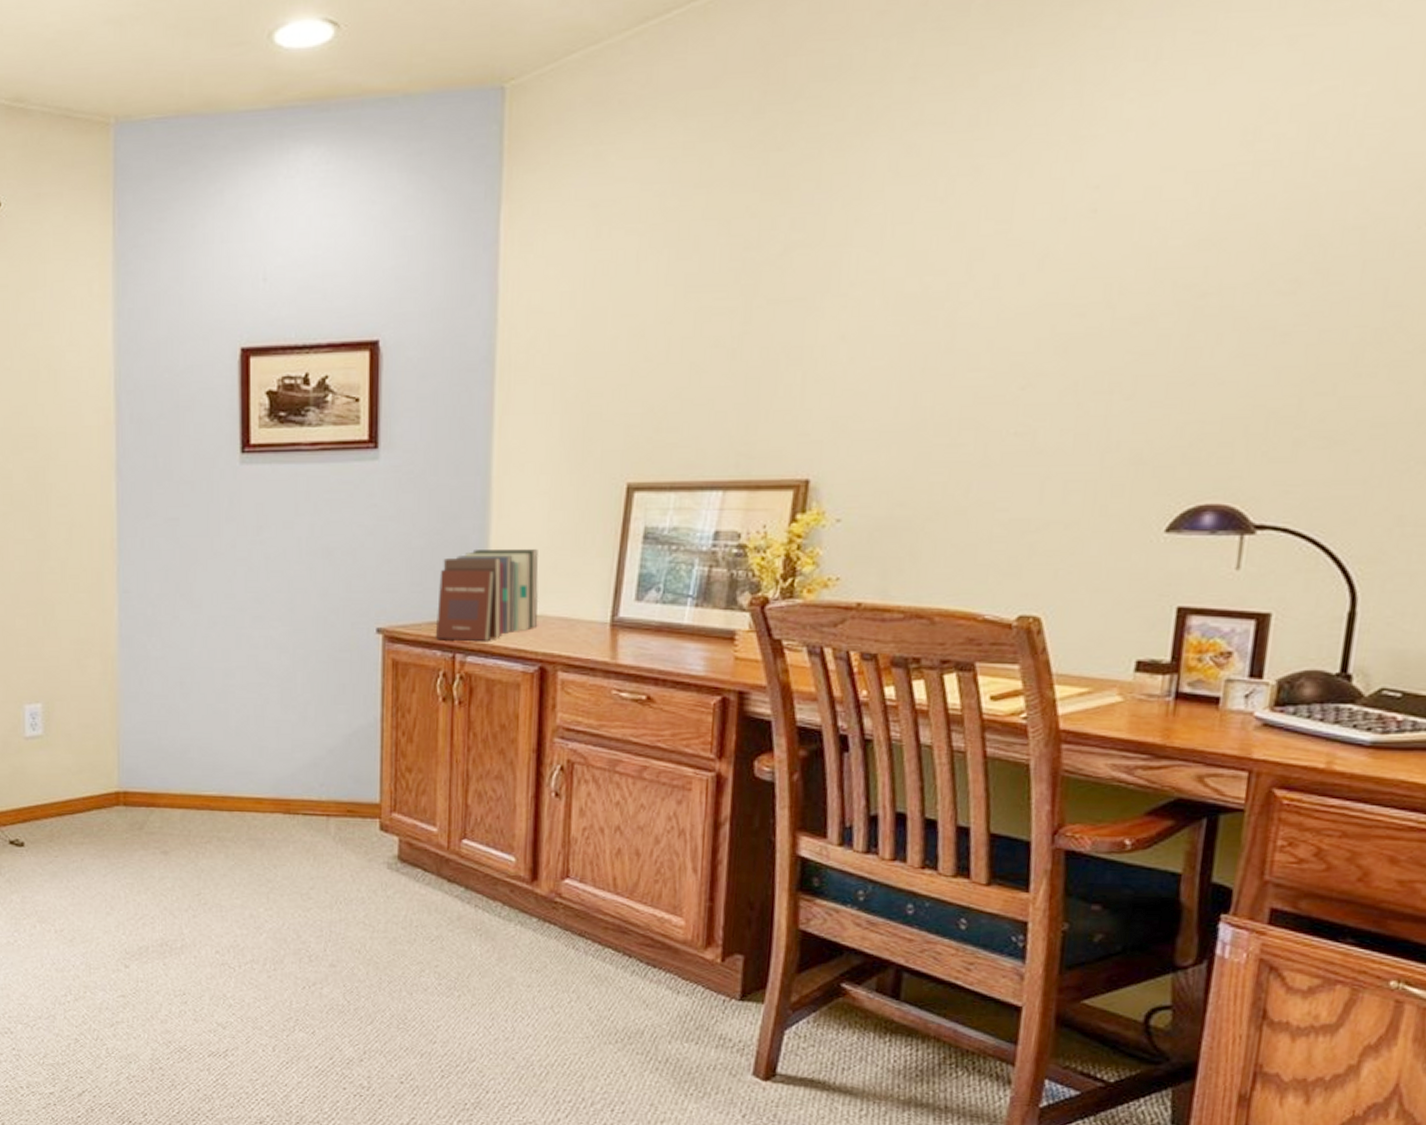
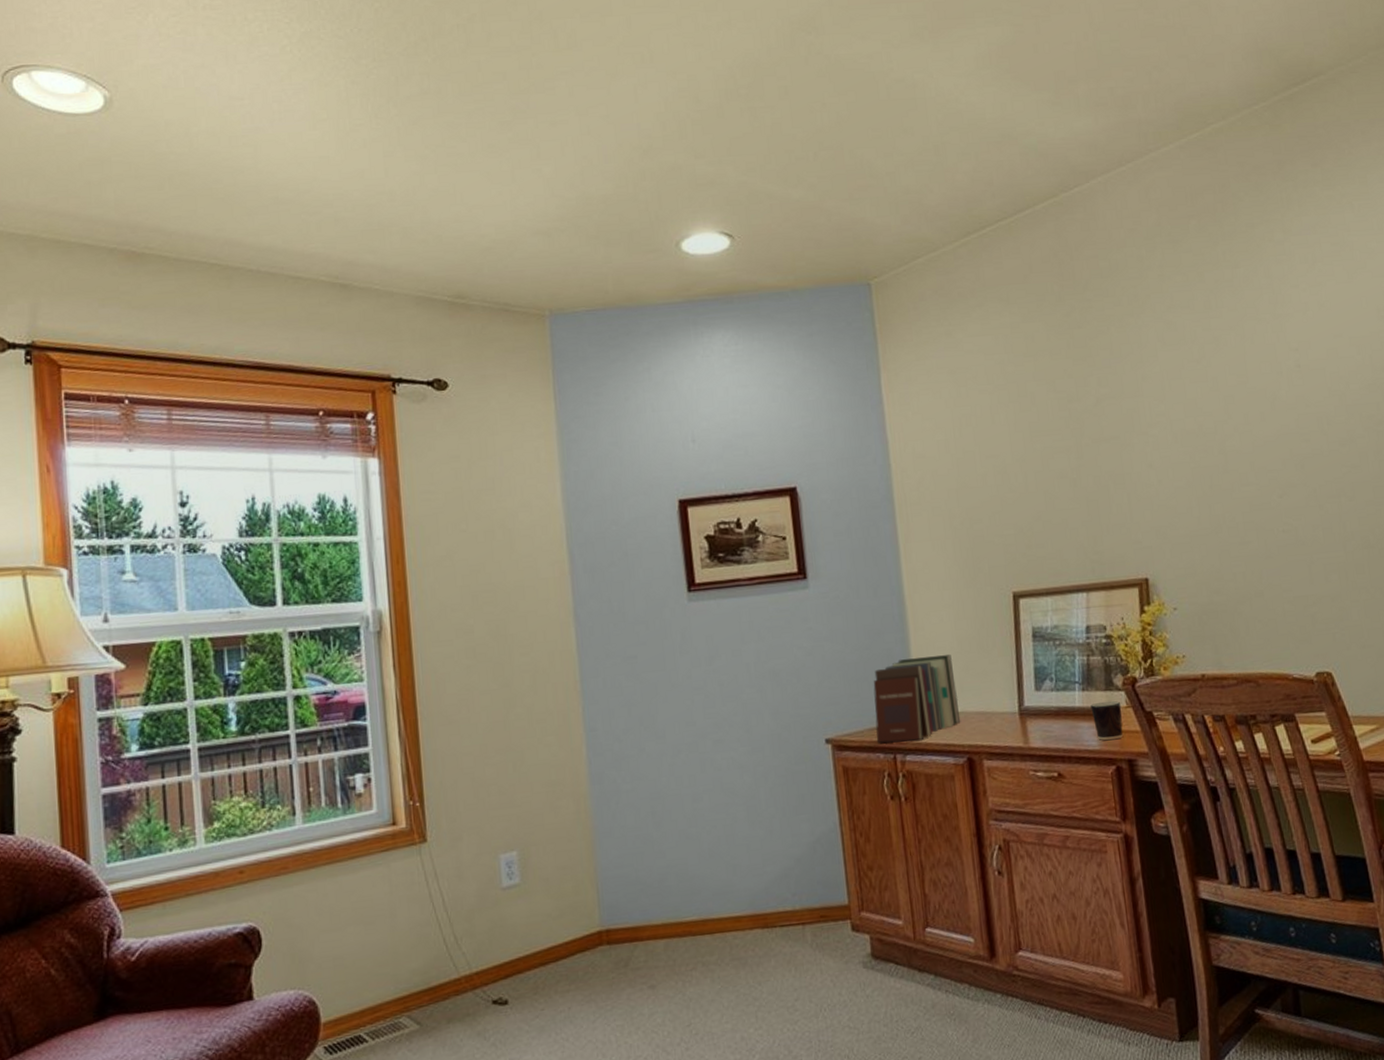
mug: none [702,621,743,667] -> present [1090,701,1124,741]

